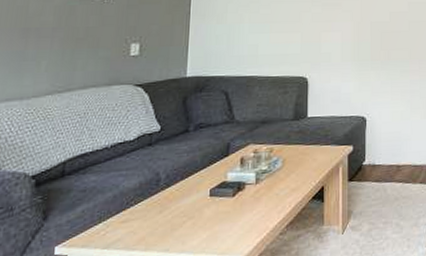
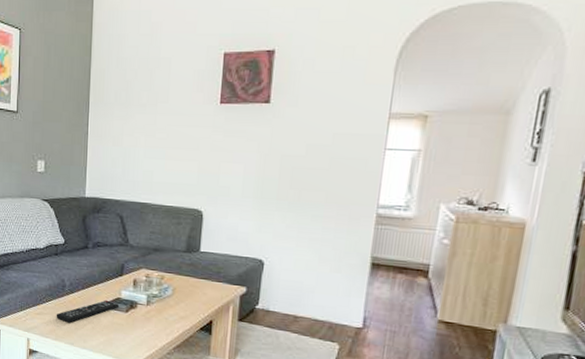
remote control: none [147,186,224,225] -> present [56,300,119,323]

